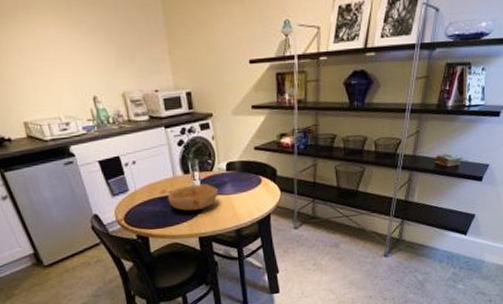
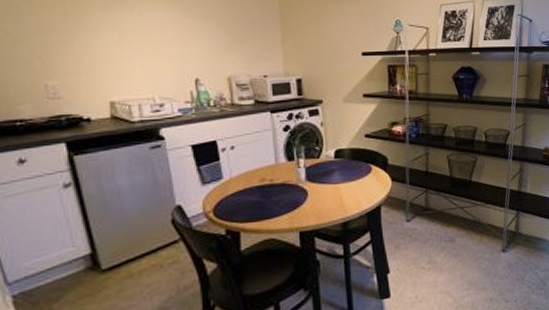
bowl: present [167,184,219,211] -> none [266,172,325,202]

